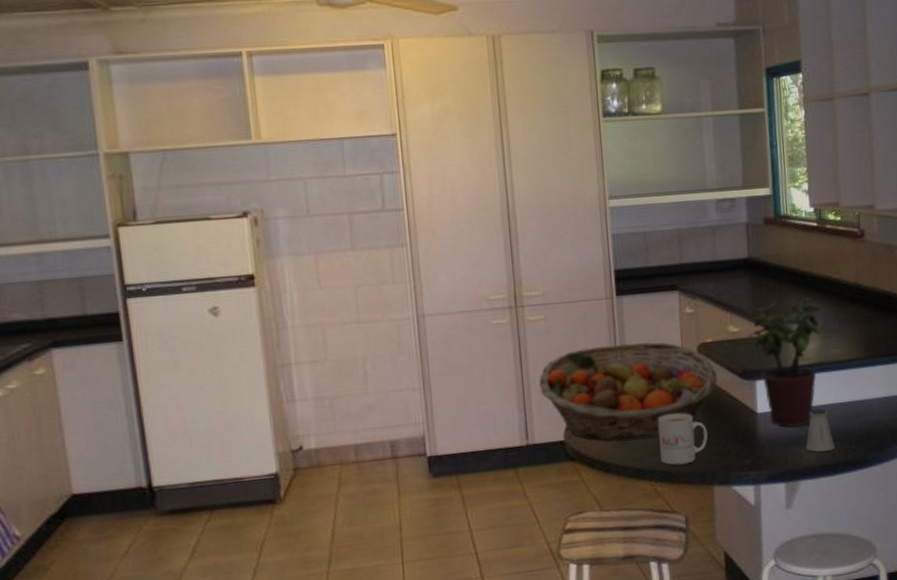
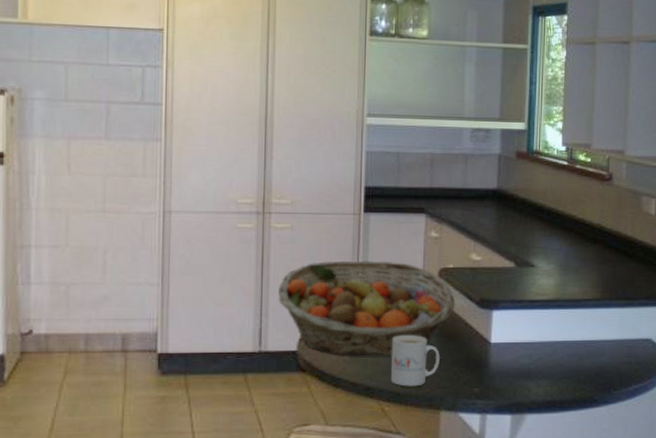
potted plant: present [747,295,821,427] -> none [489,230,561,360]
saltshaker: present [806,408,835,452] -> none [535,343,564,388]

